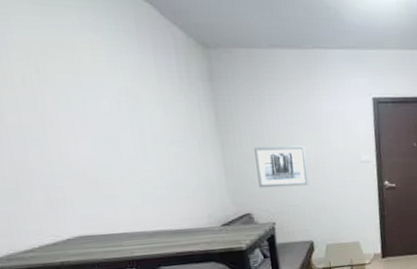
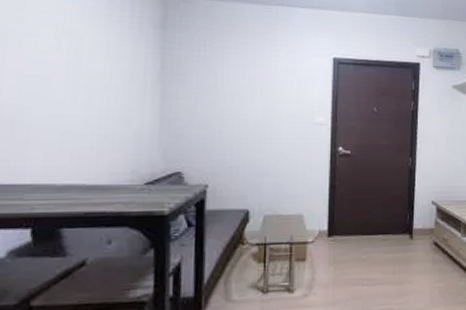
wall art: present [253,145,309,188] -> none [196,99,255,145]

